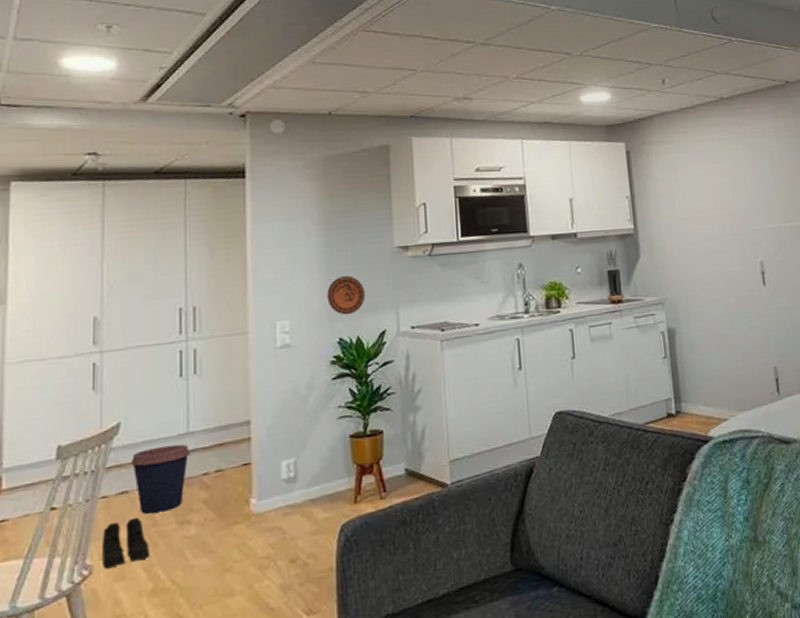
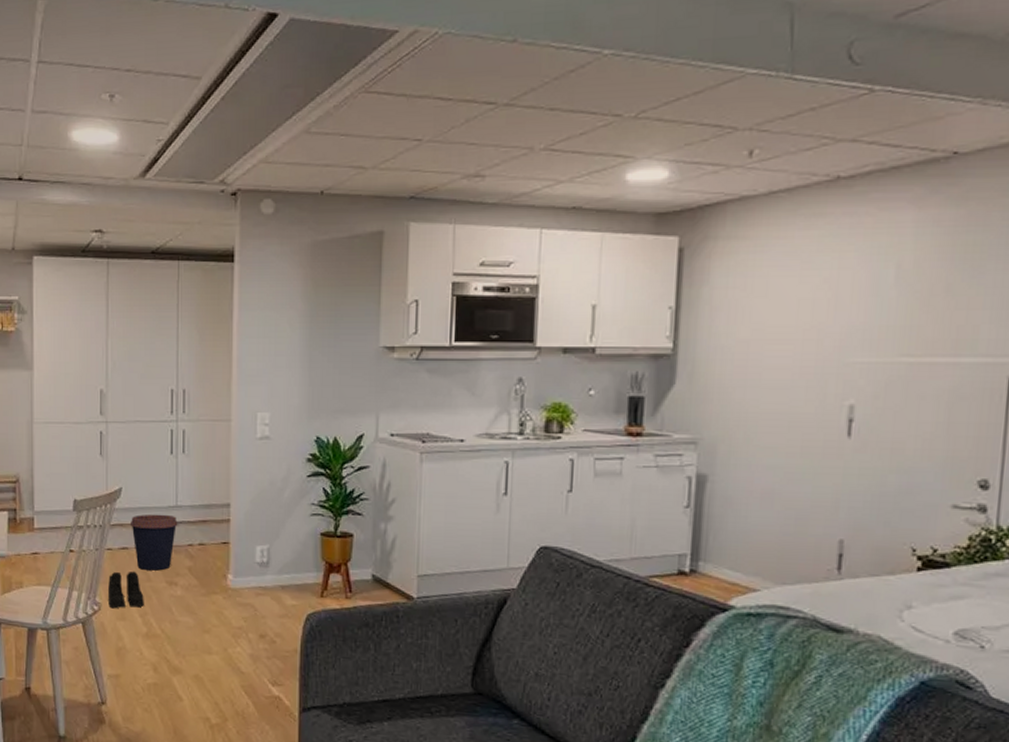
decorative plate: present [327,276,366,315] -> none [307,373,346,414]

